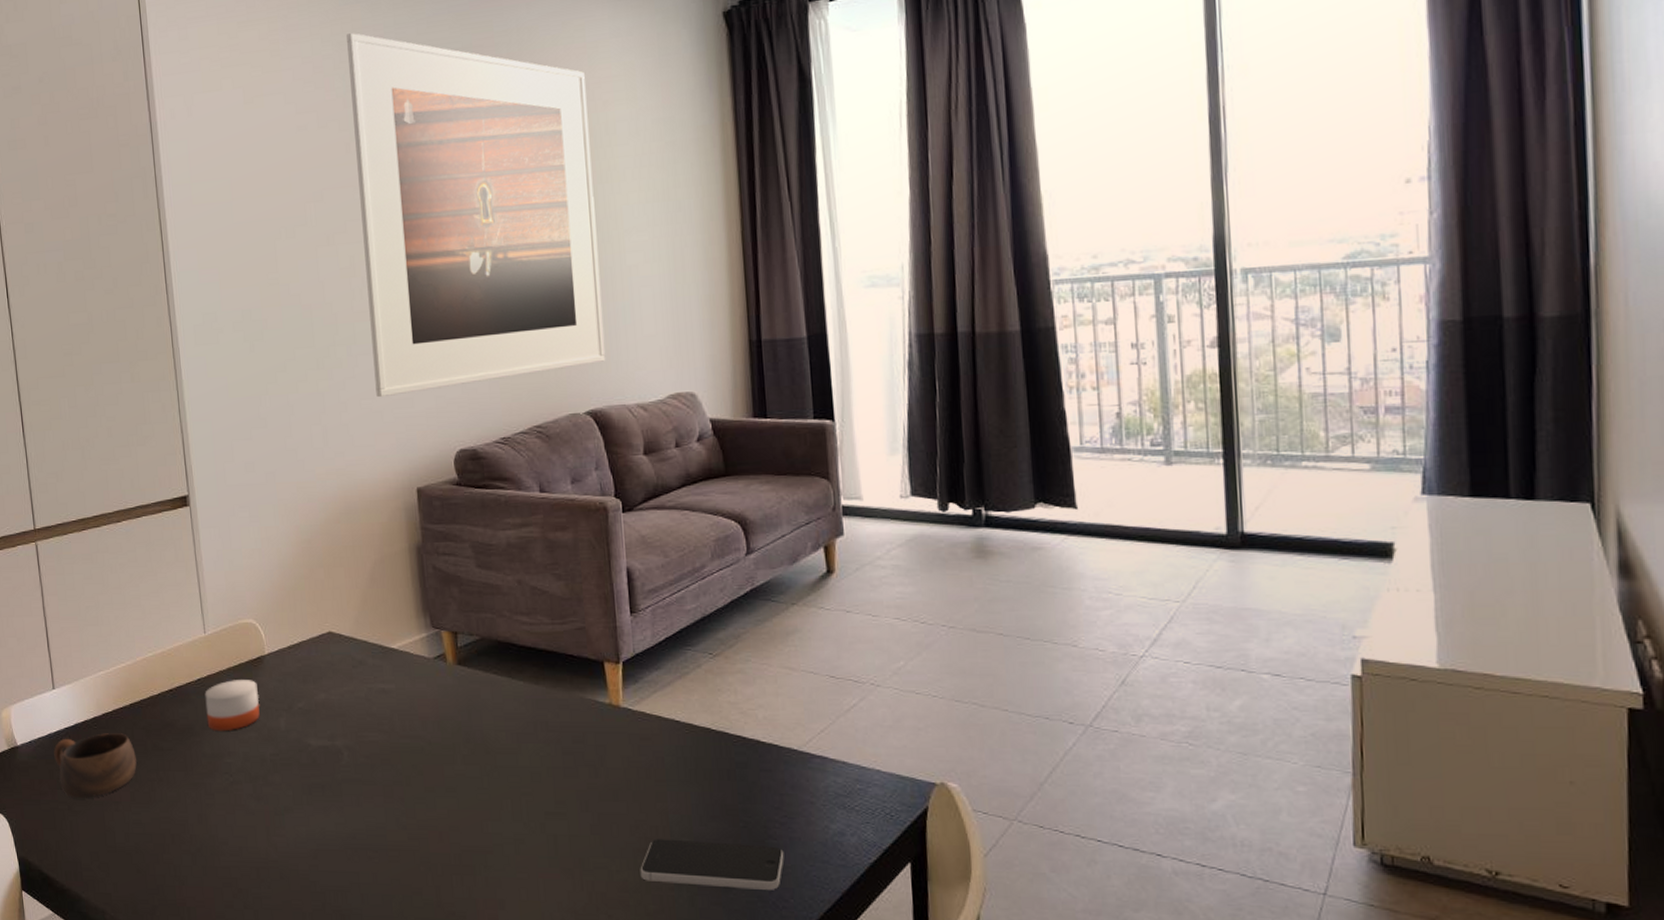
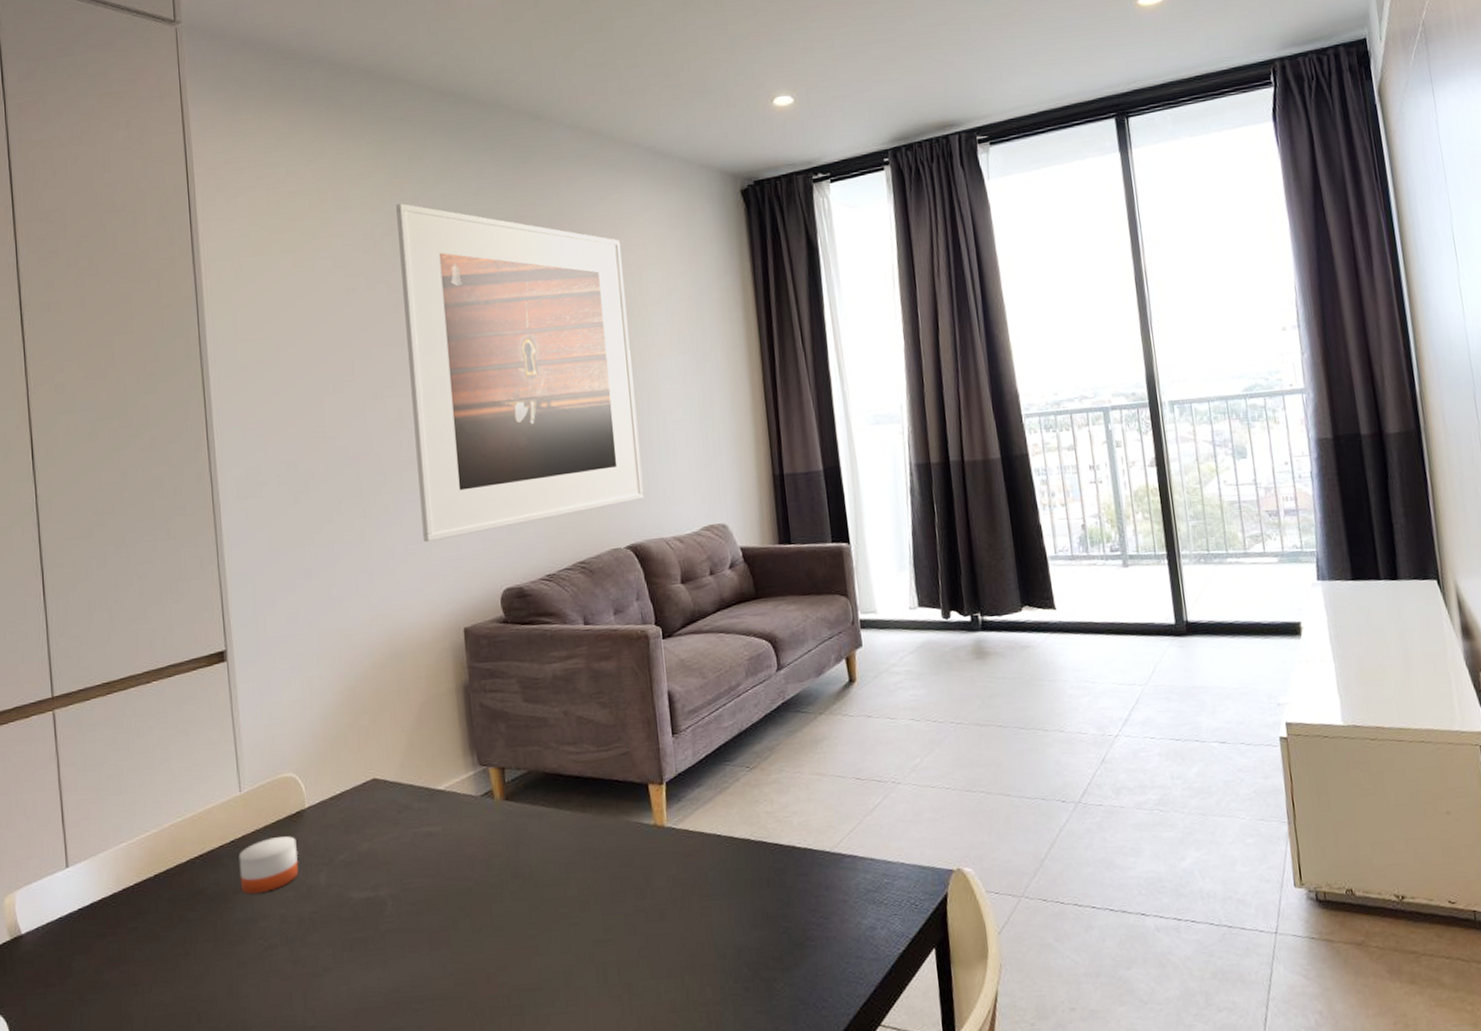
cup: present [54,733,137,798] -> none [64,908,160,986]
smartphone: present [640,838,784,890] -> none [687,948,822,998]

